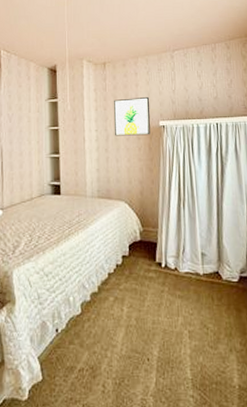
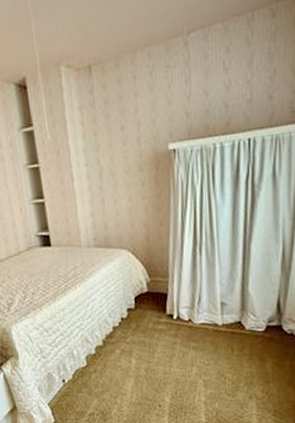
wall art: present [113,96,151,136] -> none [105,109,157,170]

